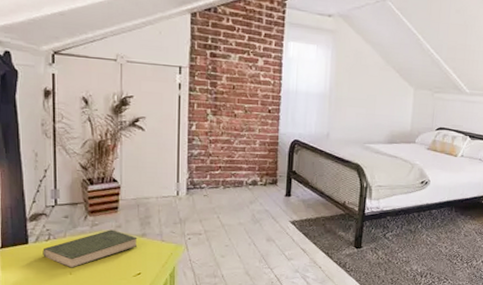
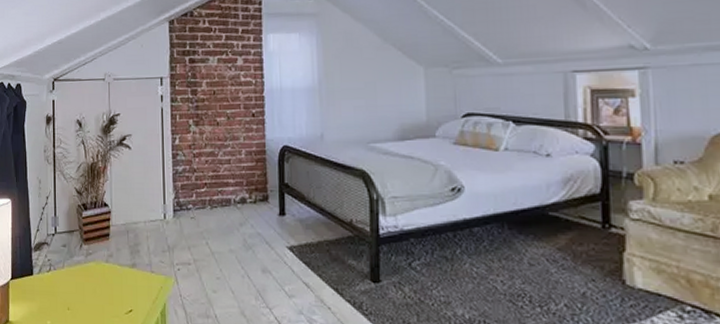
book: present [42,230,138,268] -> none [45,259,129,303]

